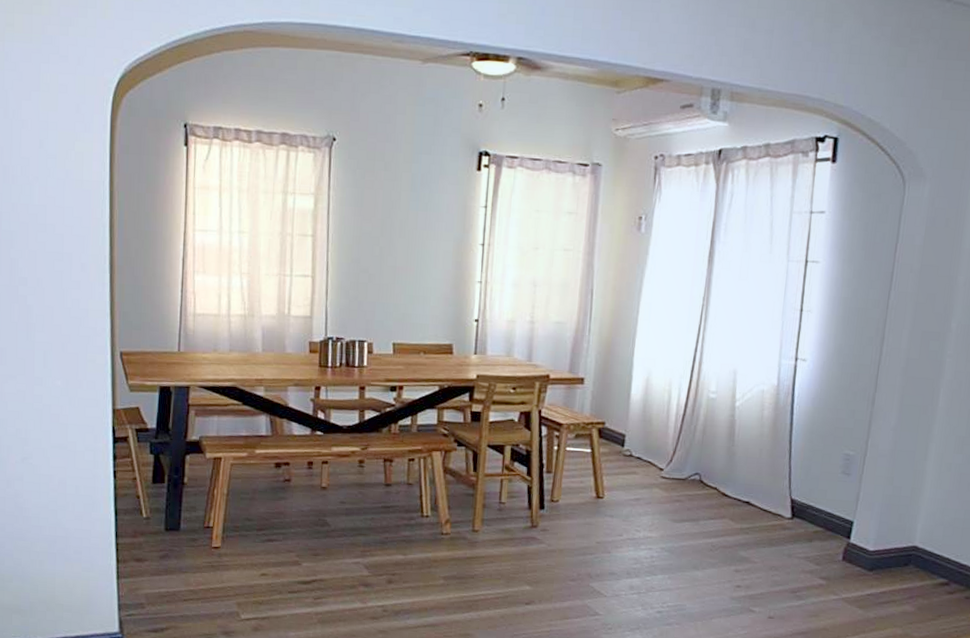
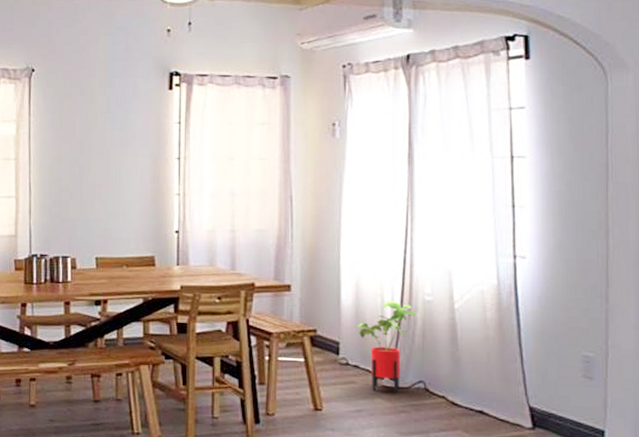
house plant: none [643,397,702,484] -> present [357,300,419,393]

